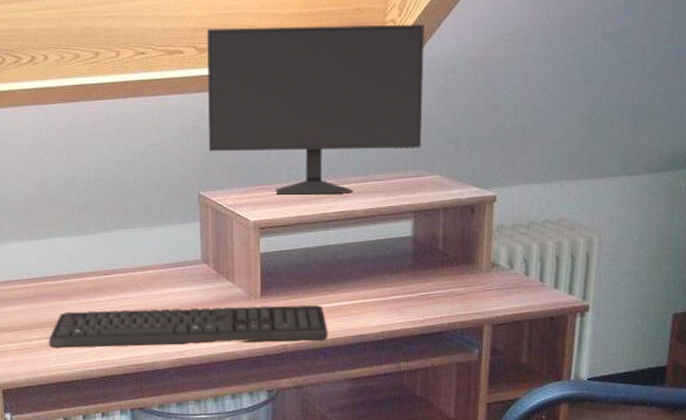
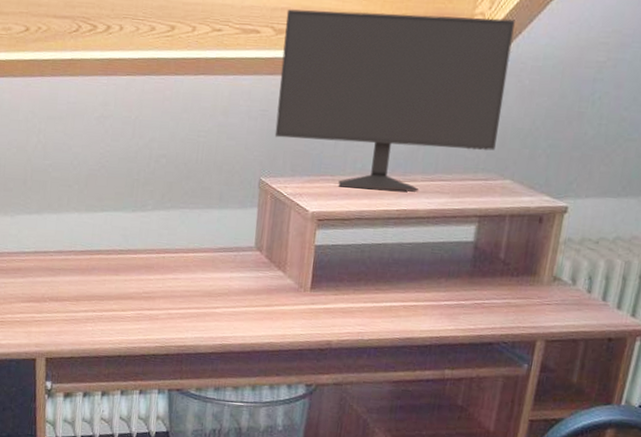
computer keyboard: present [49,304,328,347] -> none [95,286,375,339]

